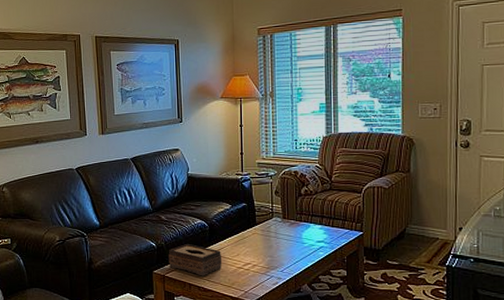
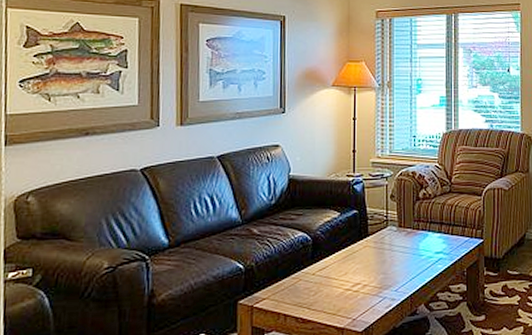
tissue box: present [168,244,222,277] -> none [259,263,327,304]

